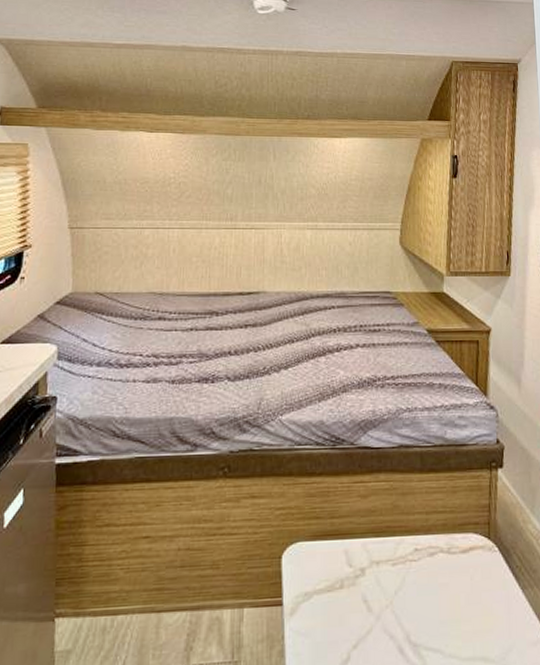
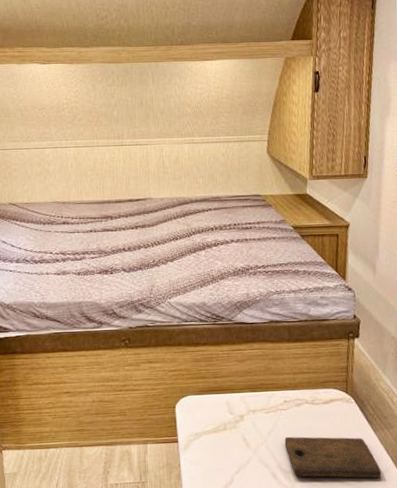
cutting board: none [414,596,532,653] -> present [284,436,382,478]

